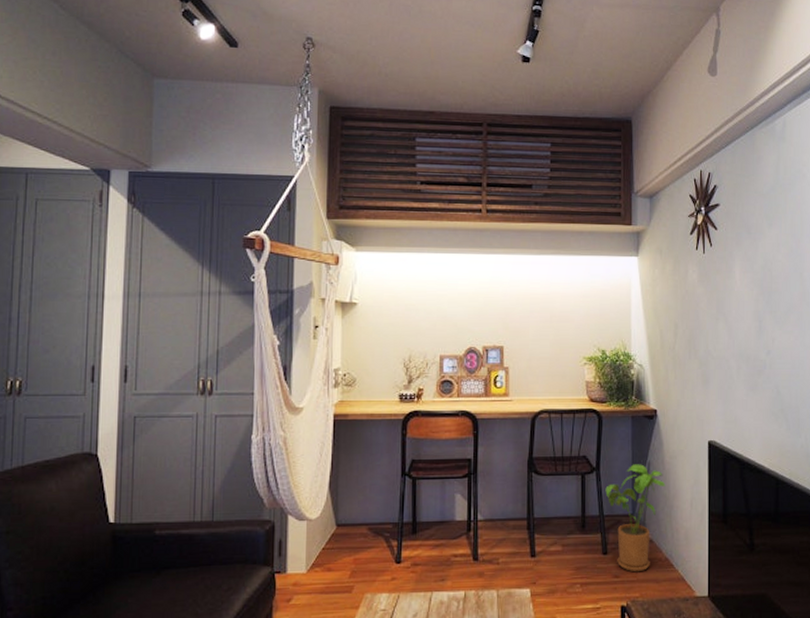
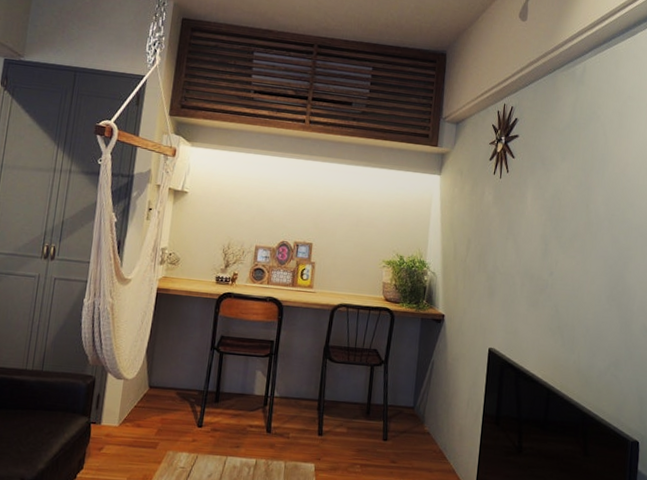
house plant: present [605,464,666,572] -> none [391,361,446,461]

